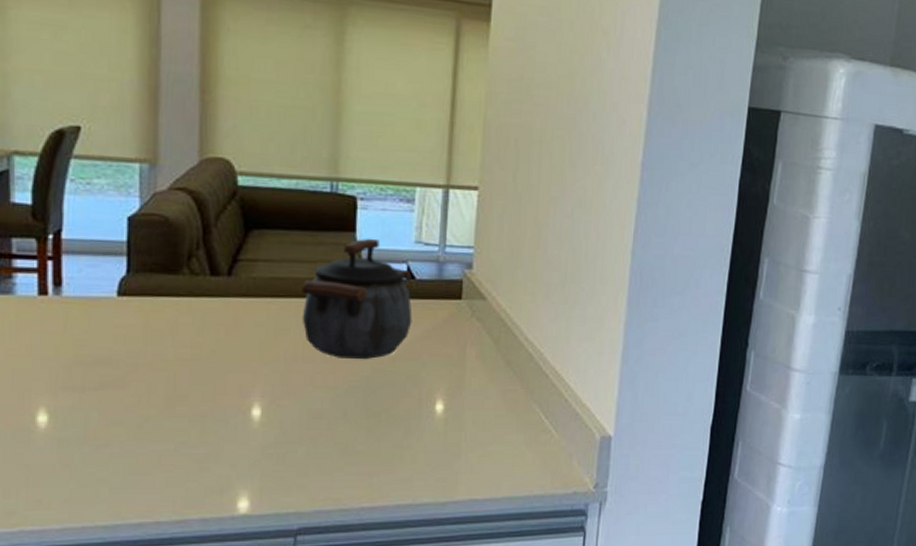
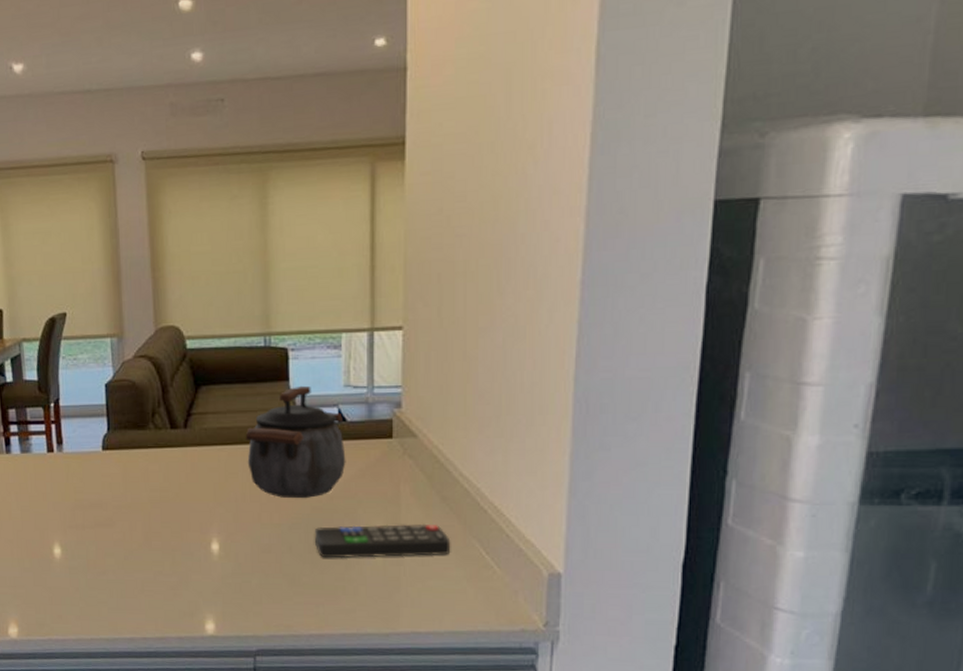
remote control: none [373,387,513,424] -> present [315,523,451,559]

